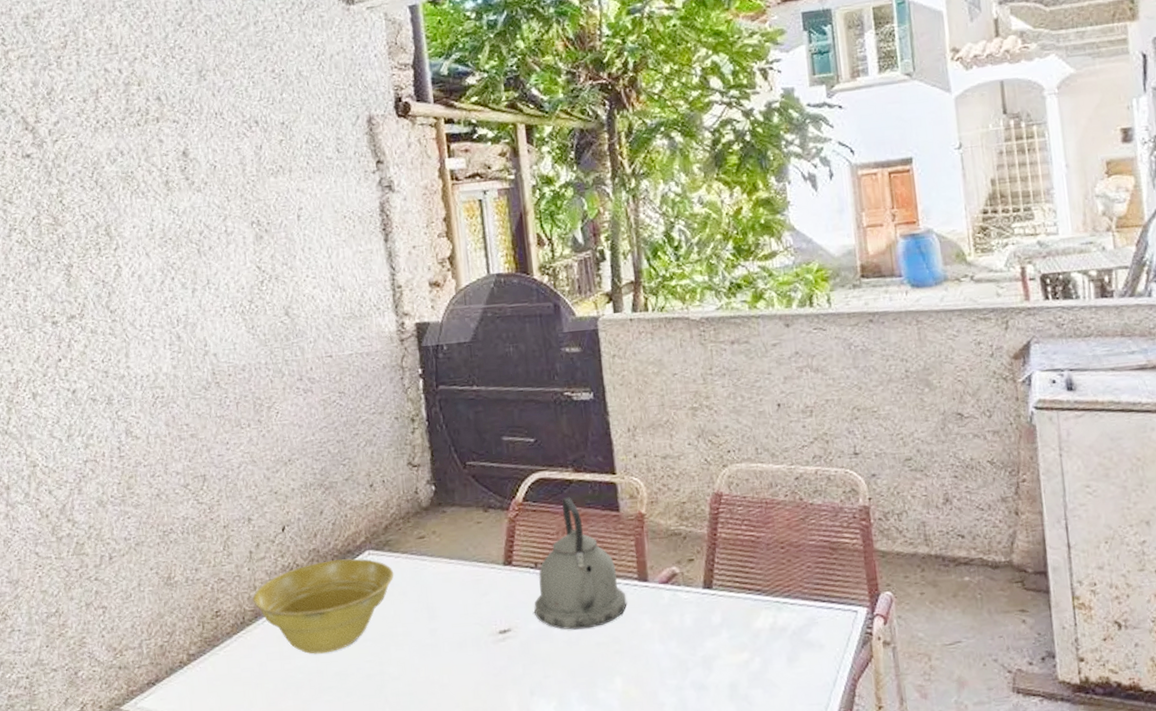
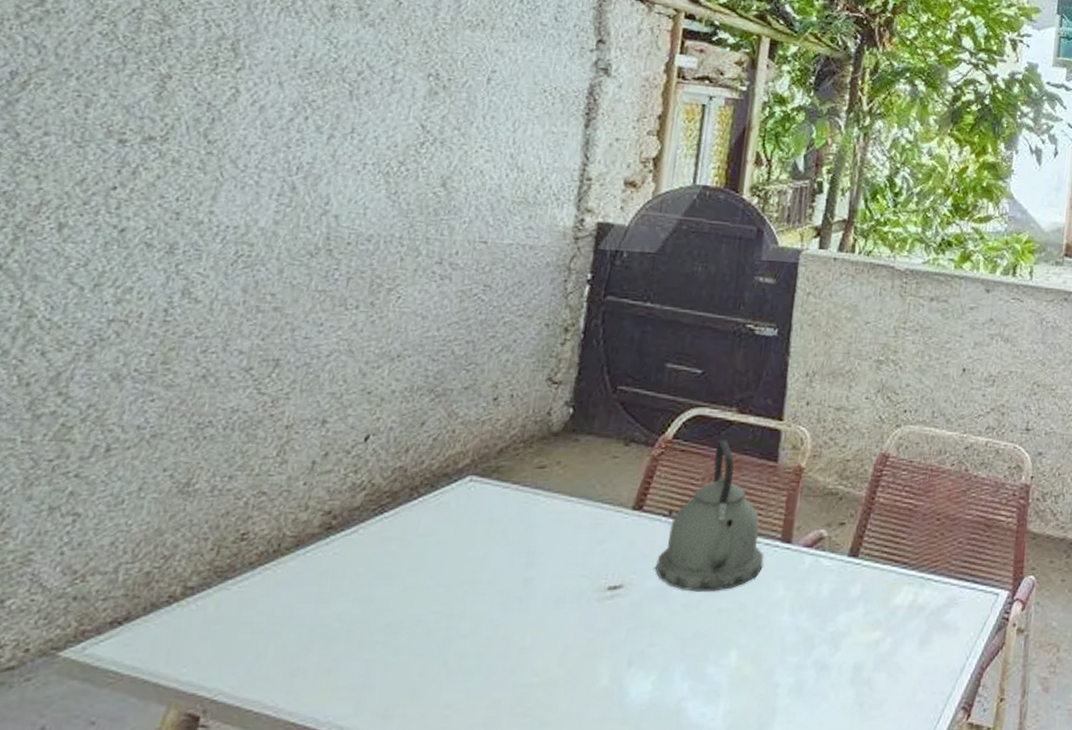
planter bowl: present [252,558,394,654] -> none [298,483,497,599]

